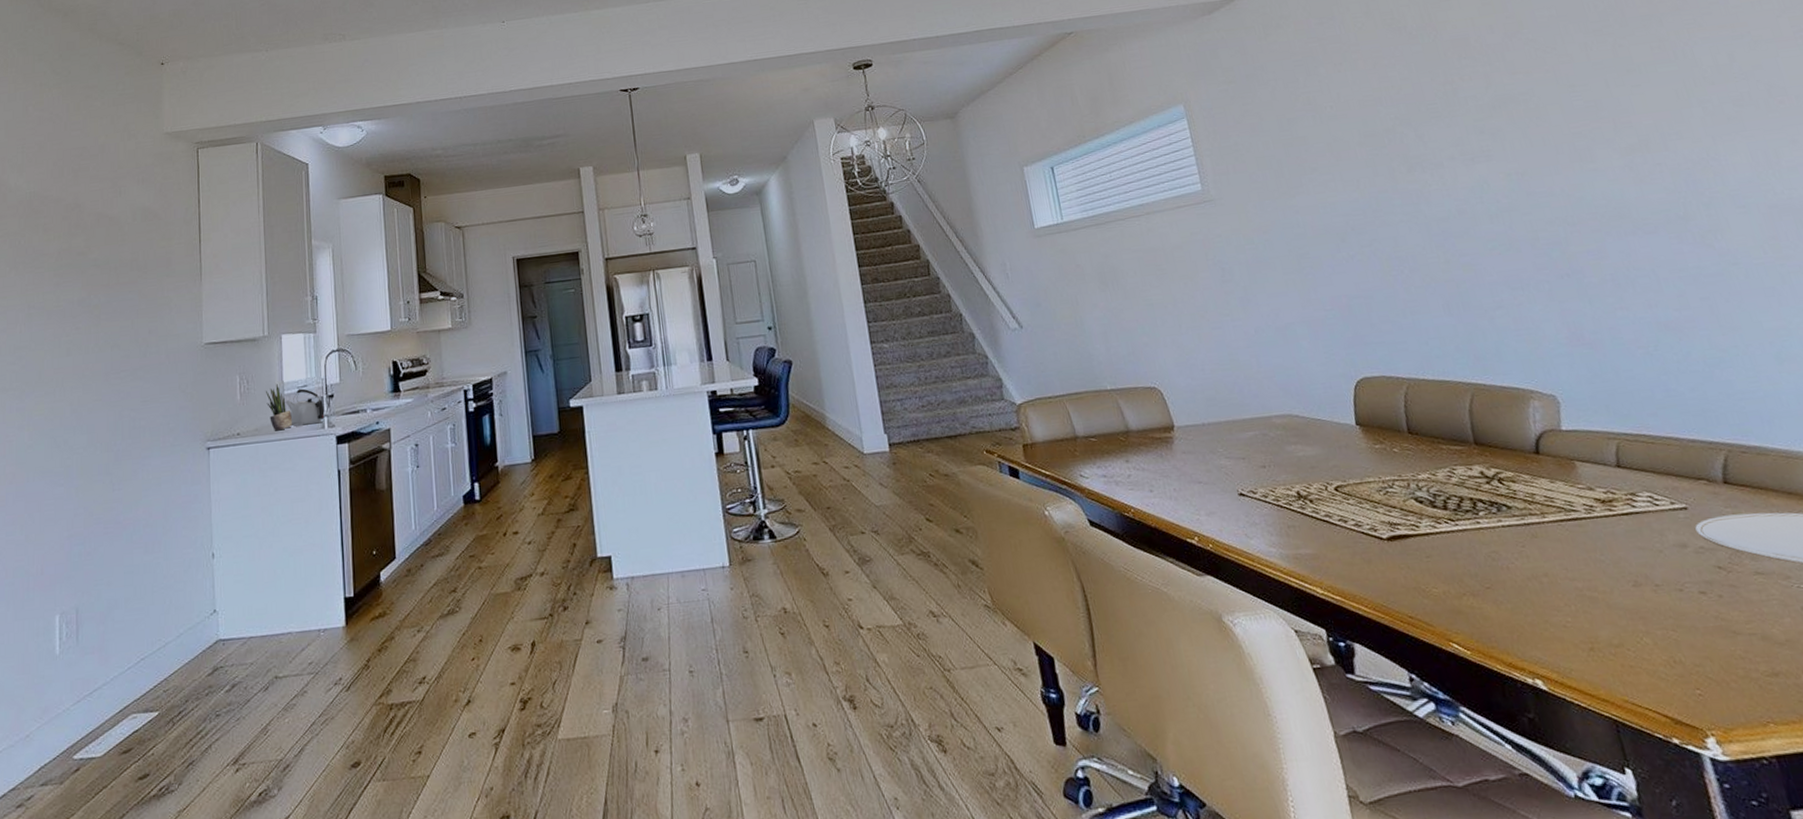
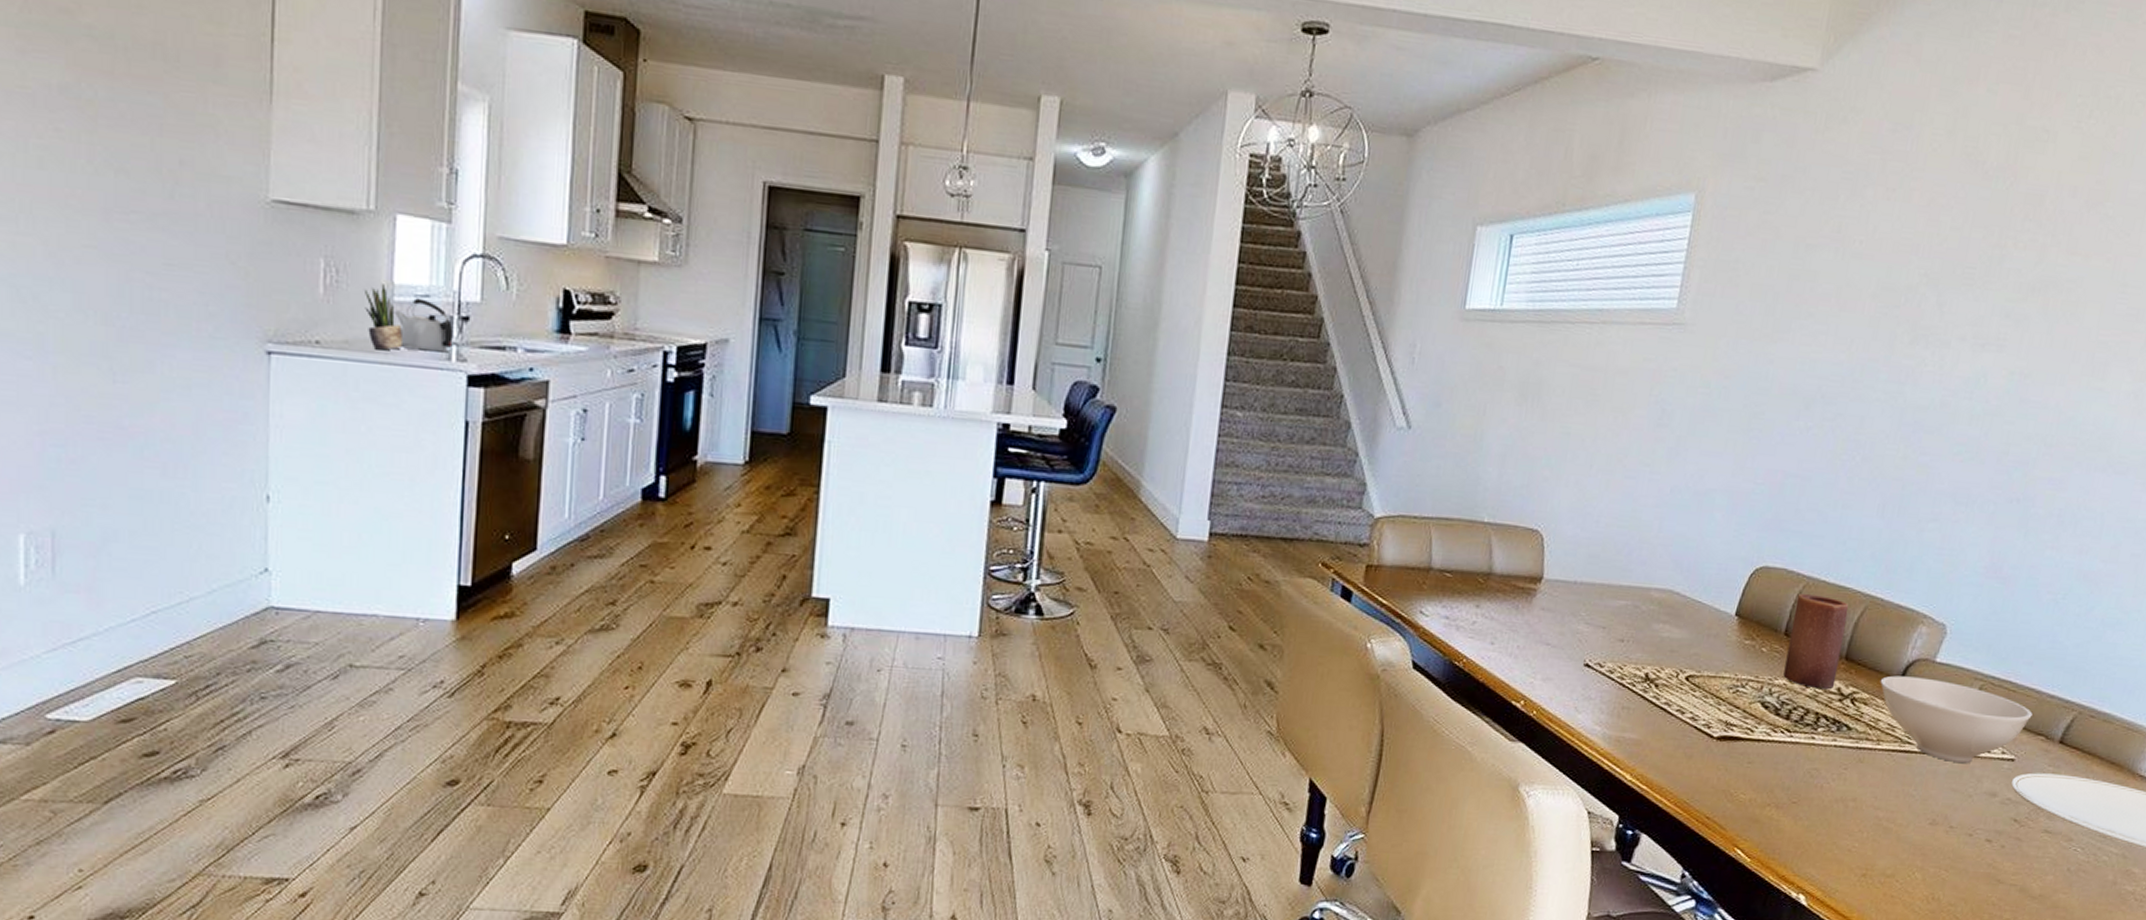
candle: none [1405,392,1476,476] -> present [1783,594,1849,689]
bowl: none [1517,446,1683,522] -> present [1880,675,2033,763]

